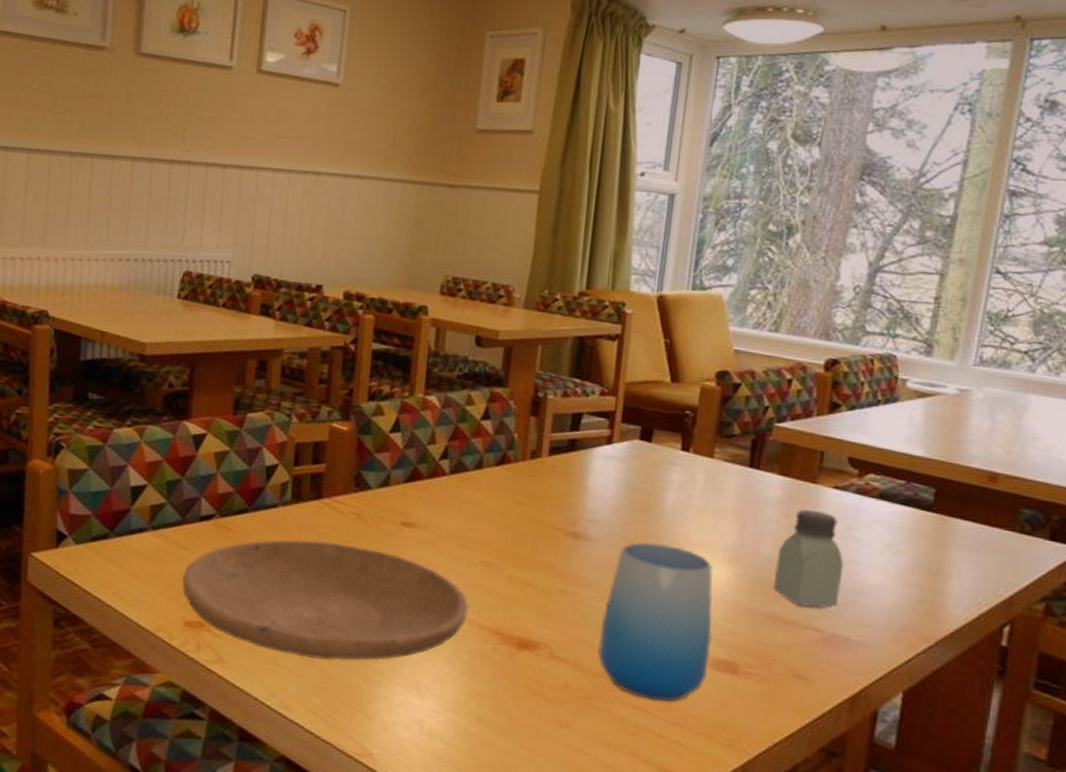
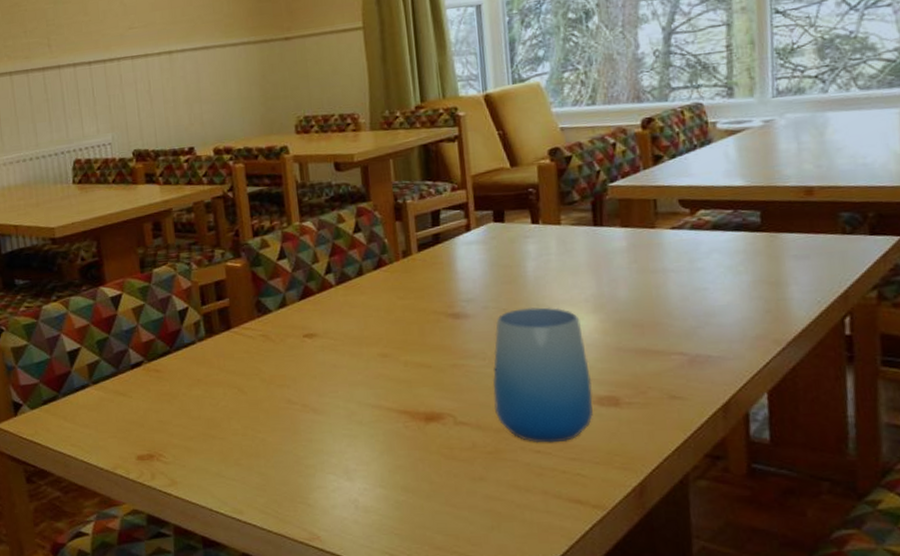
plate: present [181,539,470,661] -> none [127,362,377,467]
saltshaker: present [774,509,844,608] -> none [633,251,695,337]

